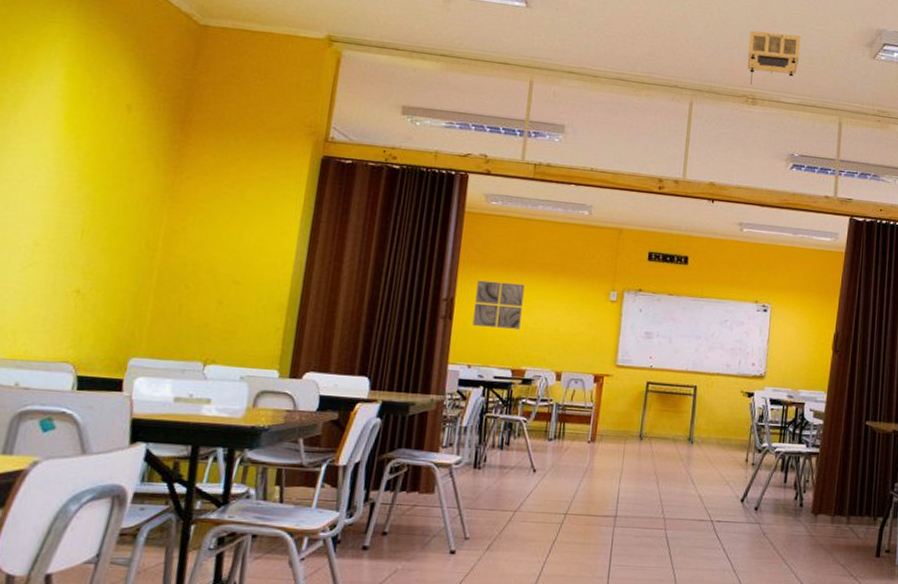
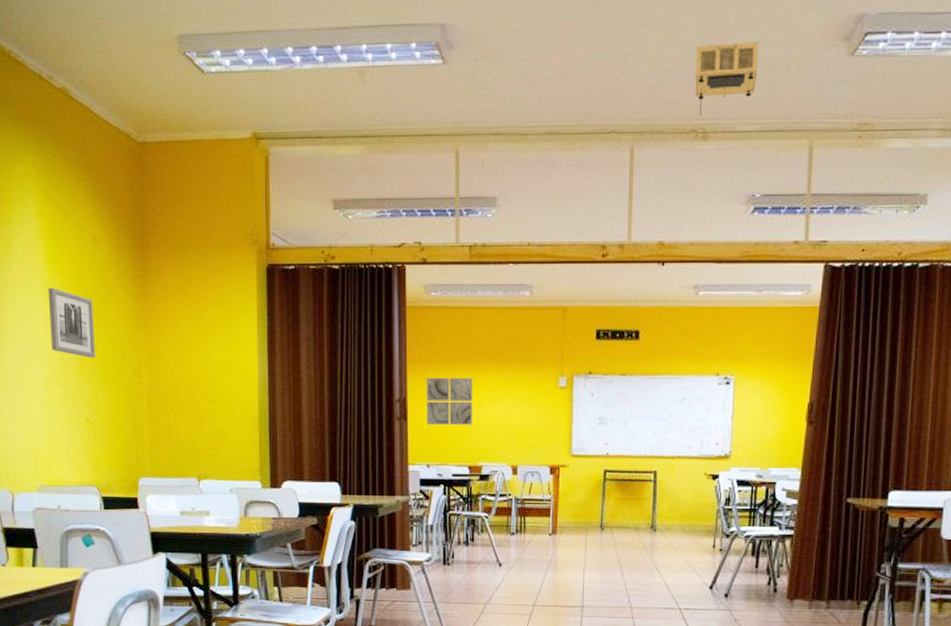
wall art: none [48,148,113,226] -> present [47,287,95,358]

